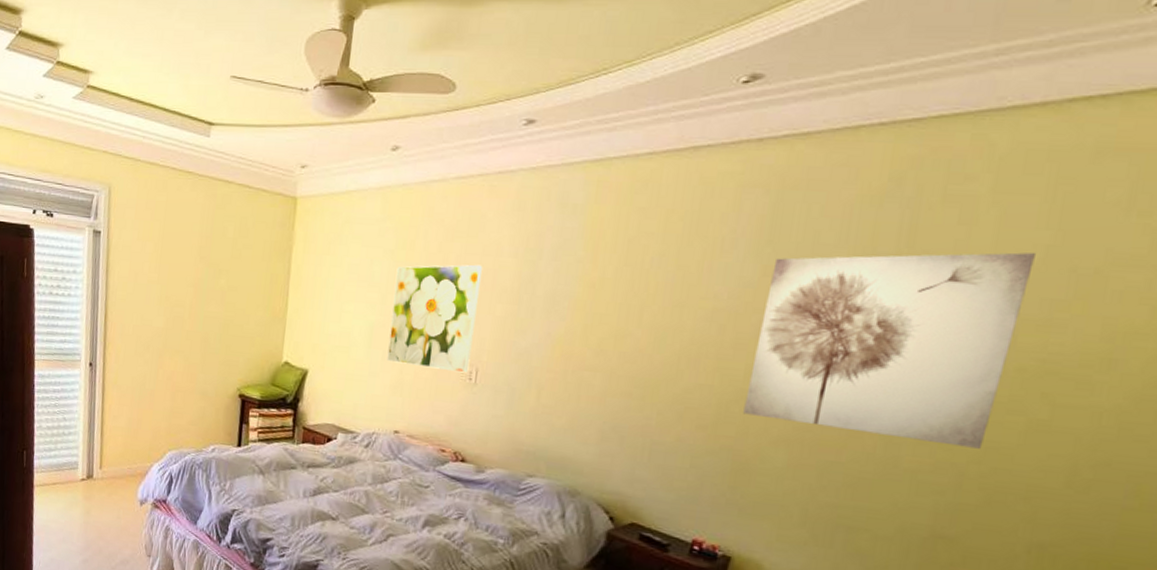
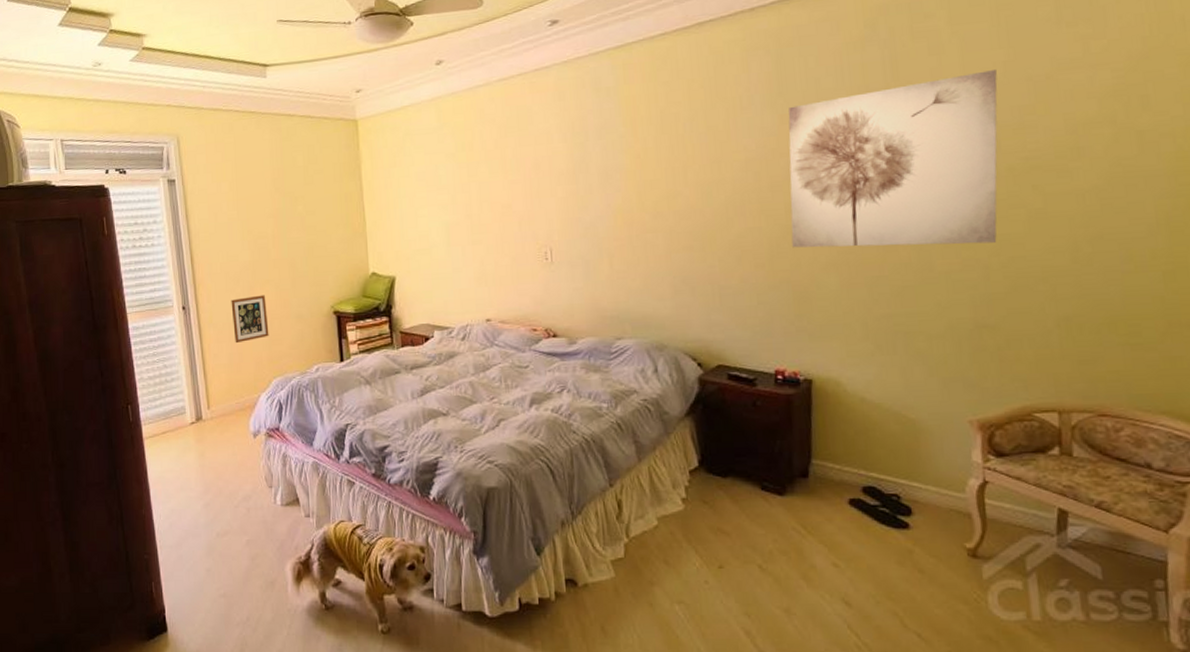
picture frame: none [136,364,173,410] -> present [231,295,269,344]
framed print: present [387,264,483,373] -> none [460,154,544,256]

